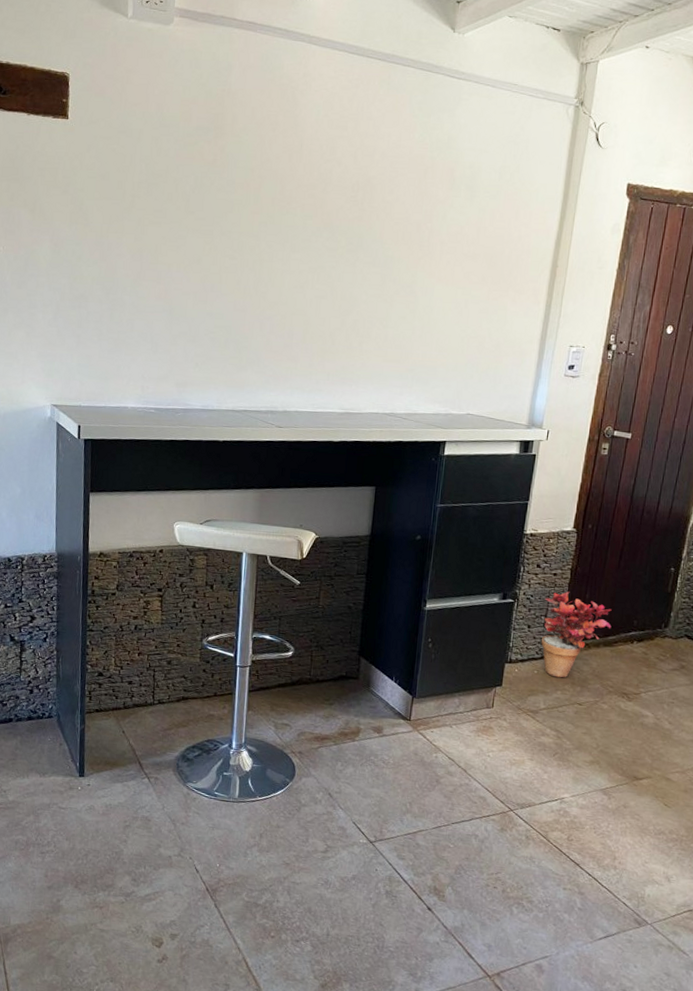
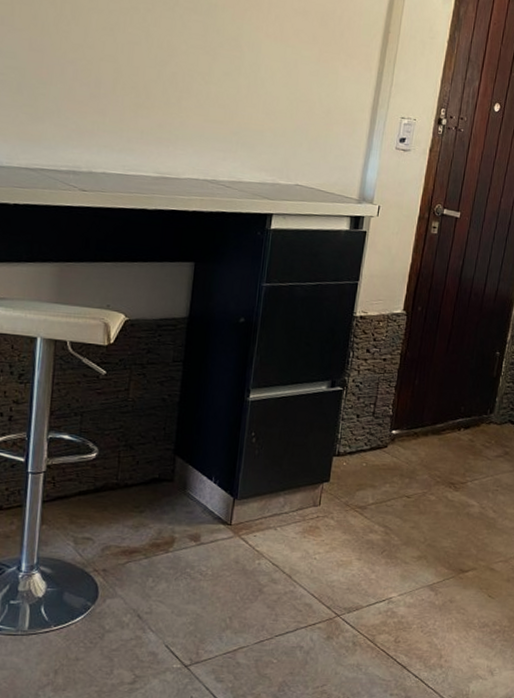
potted plant: present [541,592,612,678] -> none [369,378,440,470]

